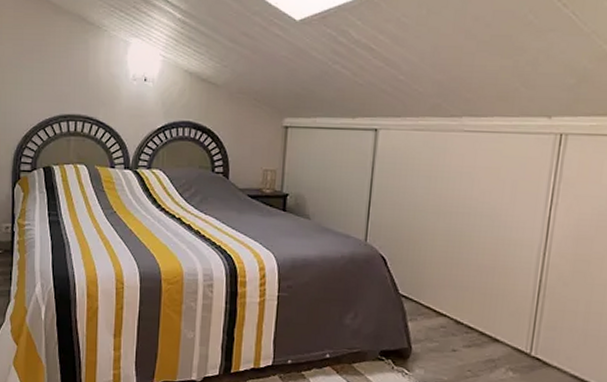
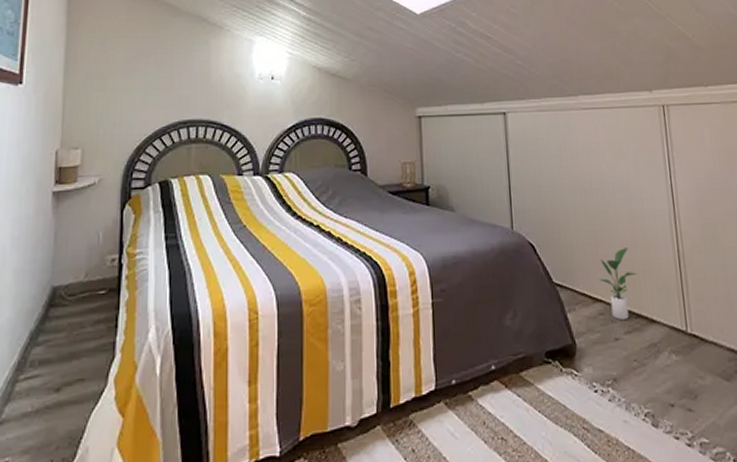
potted plant: none [447,271,489,336] -> present [598,248,637,321]

